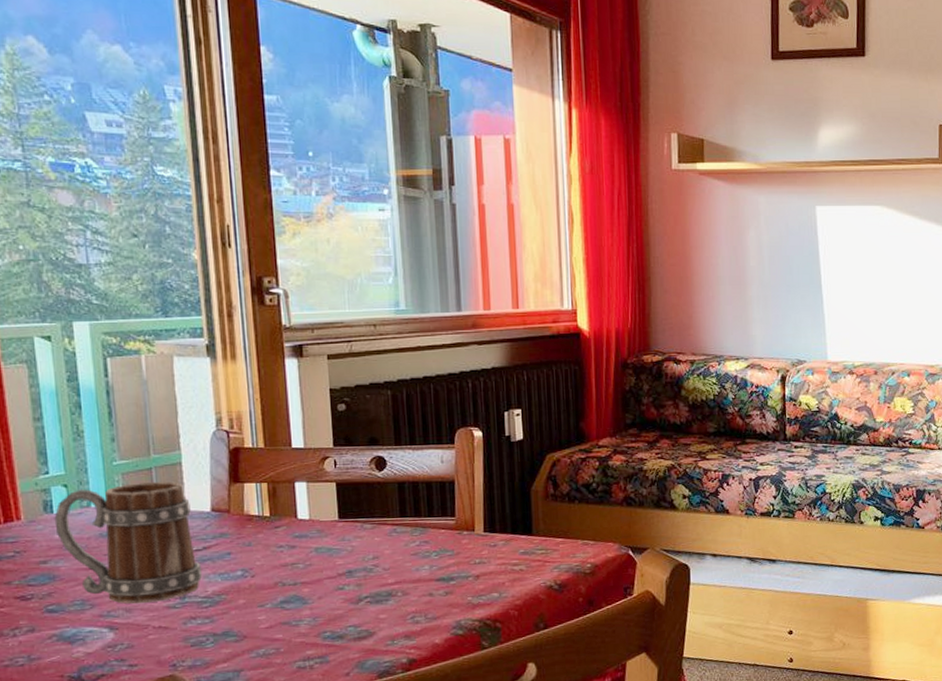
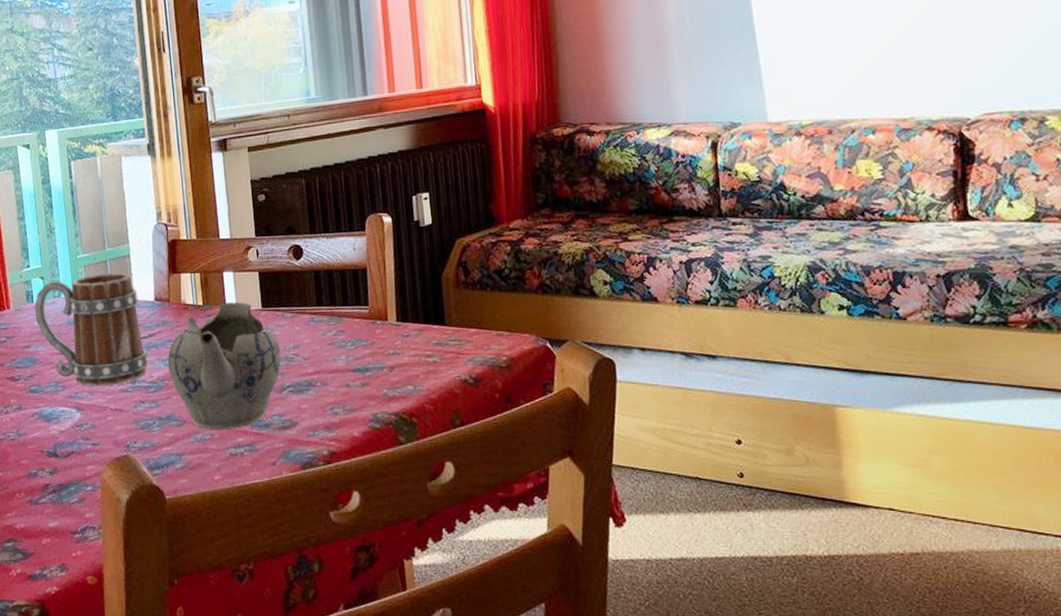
teapot: none [226,512,358,644] -> present [167,301,281,430]

